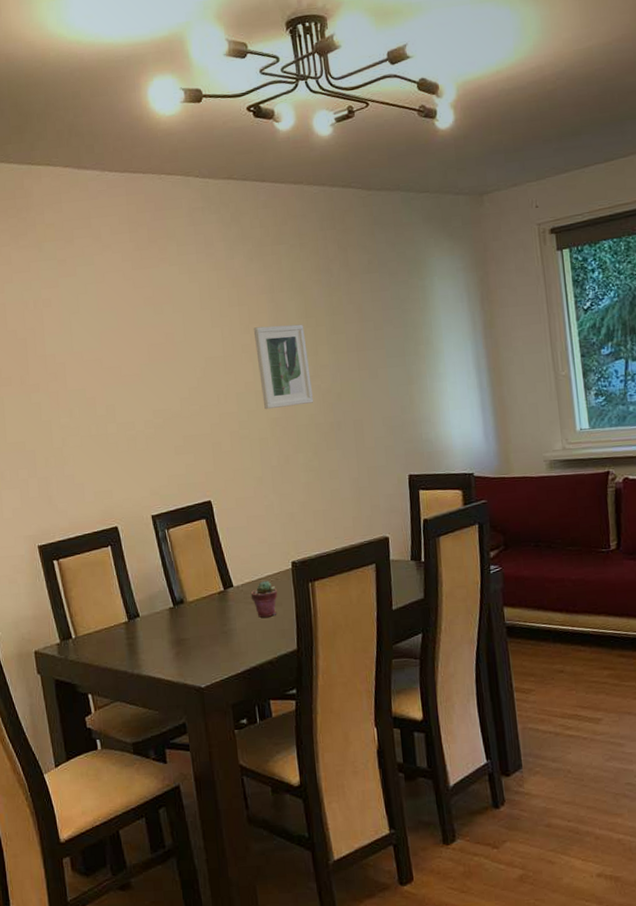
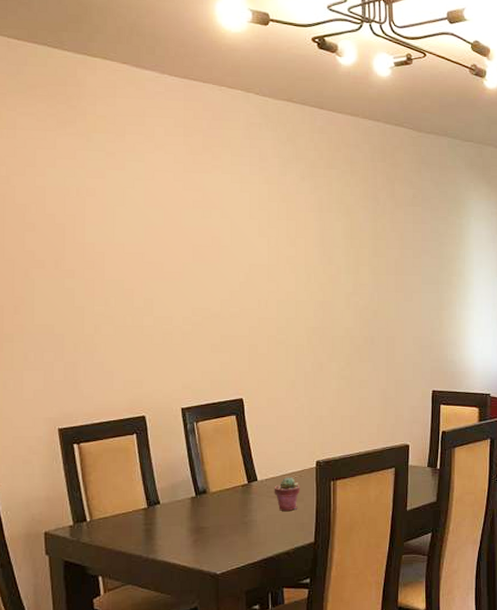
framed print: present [253,324,314,410] -> none [299,242,351,319]

